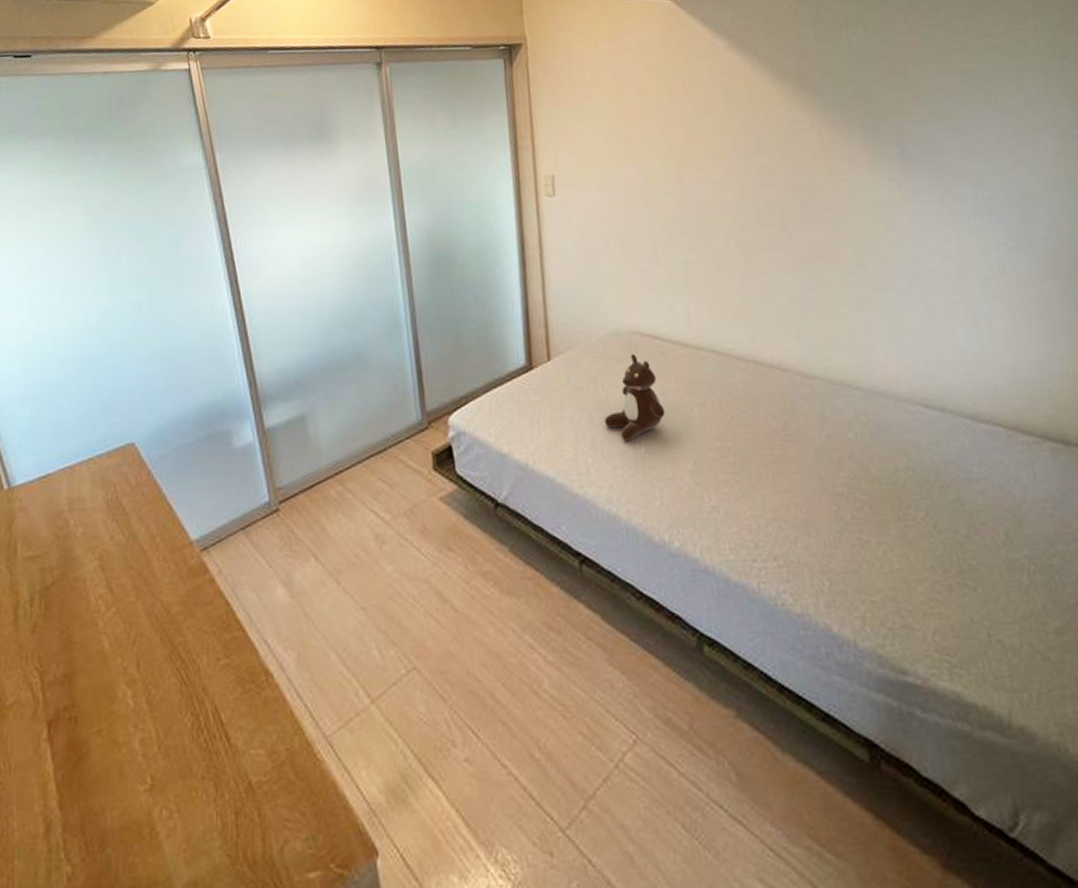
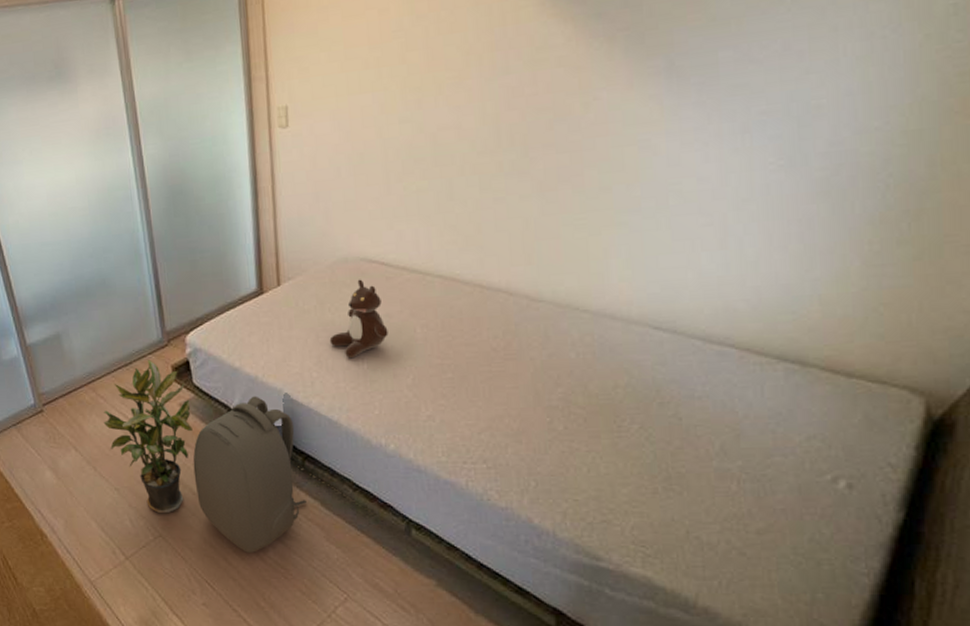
potted plant: none [350,445,455,639] -> present [103,360,193,514]
backpack: none [454,486,586,687] -> present [193,396,307,554]

